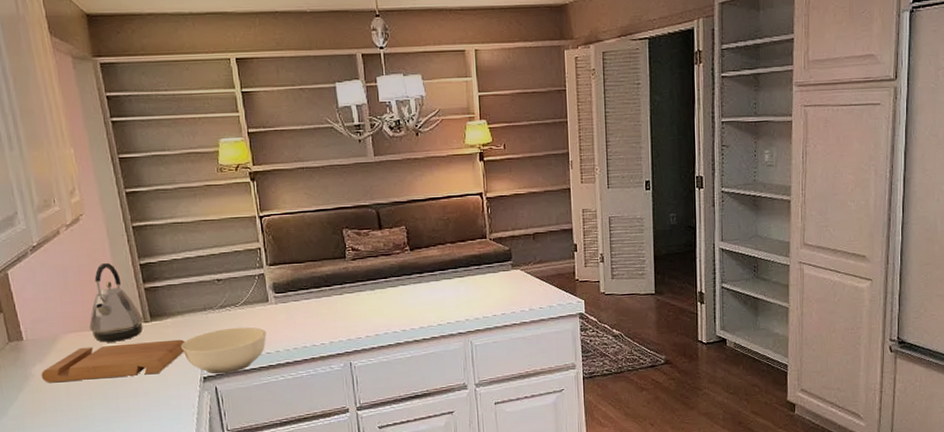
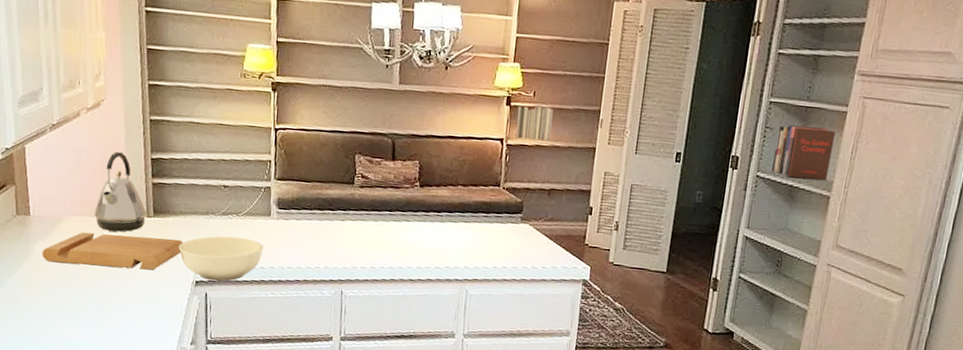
books: none [491,156,526,191] -> present [514,104,553,142]
books: none [733,139,786,189] -> present [771,125,836,180]

